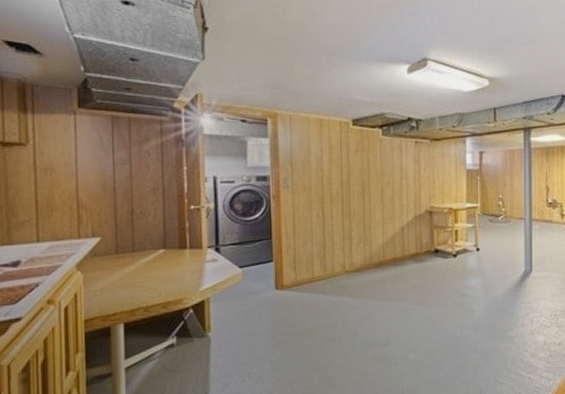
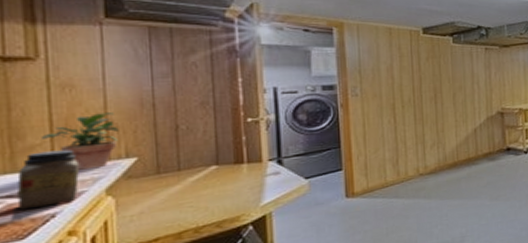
jar: none [12,227,57,278] -> present [17,149,80,210]
potted plant: none [30,195,87,246] -> present [41,112,120,170]

